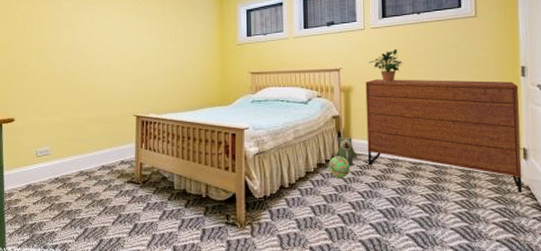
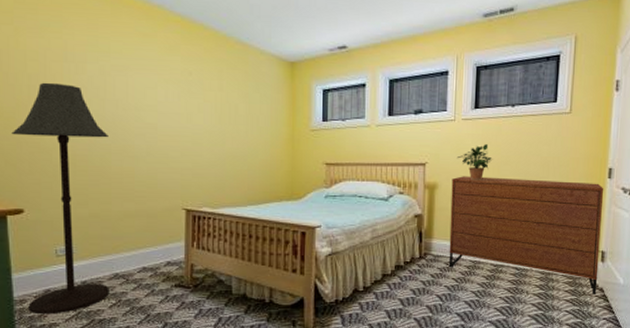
floor lamp: none [8,18,78,206] -> present [11,82,110,315]
ball: present [328,156,351,178] -> none [406,258,431,280]
plush toy: present [336,137,357,166] -> none [416,237,437,268]

